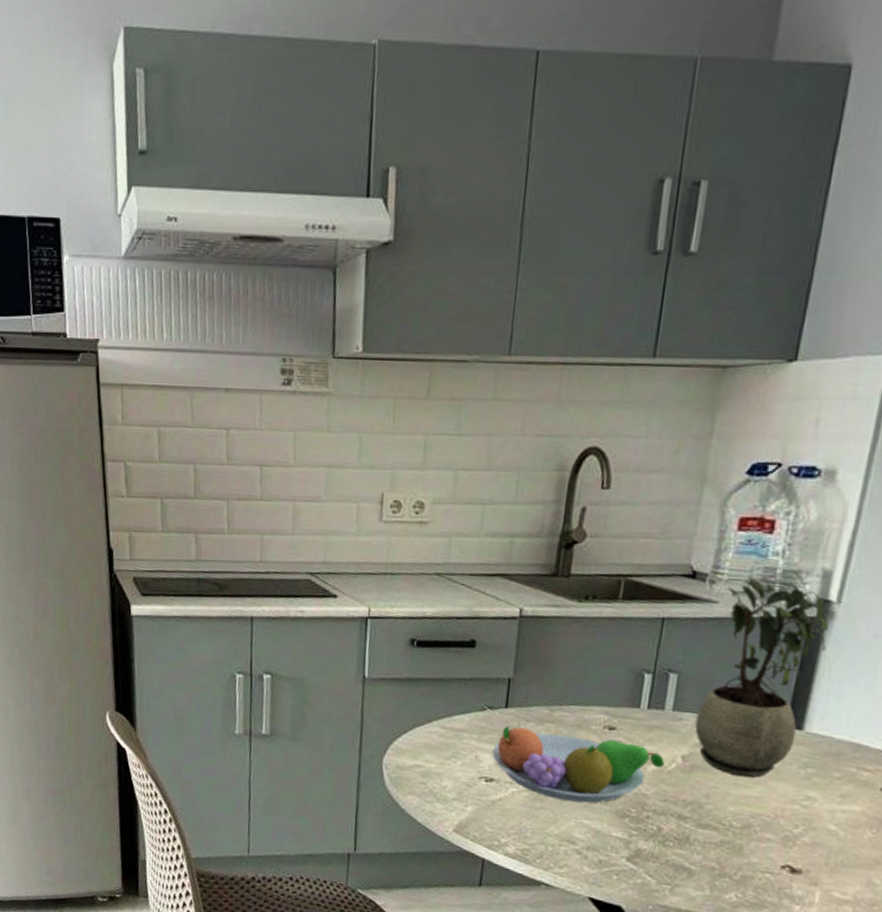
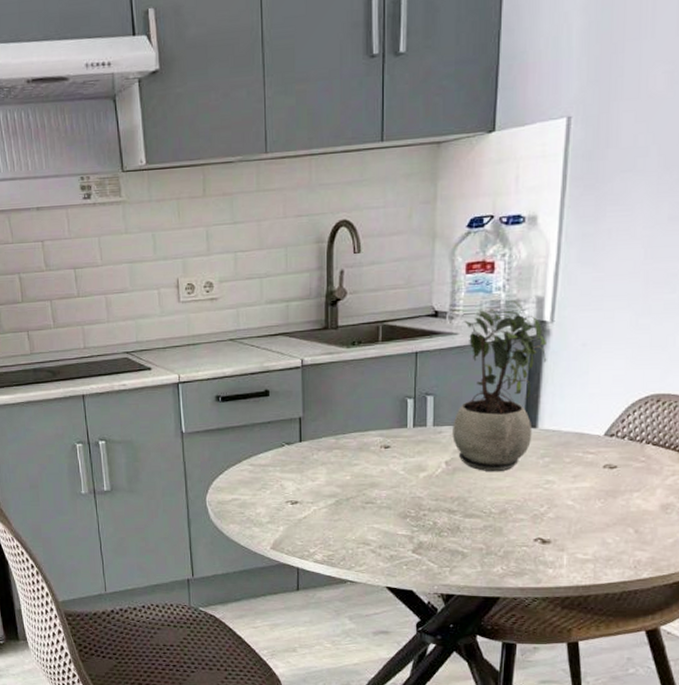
fruit bowl: present [492,727,664,803] -> none [294,456,432,511]

